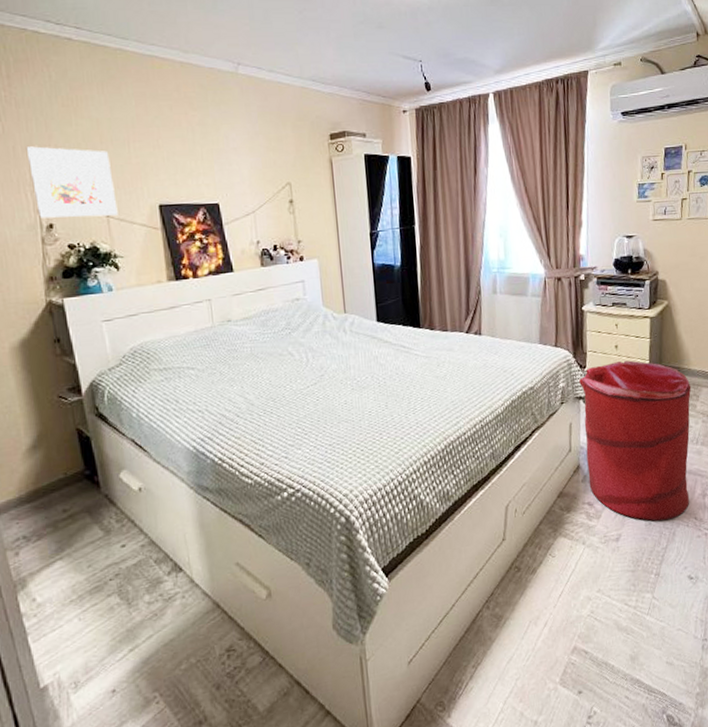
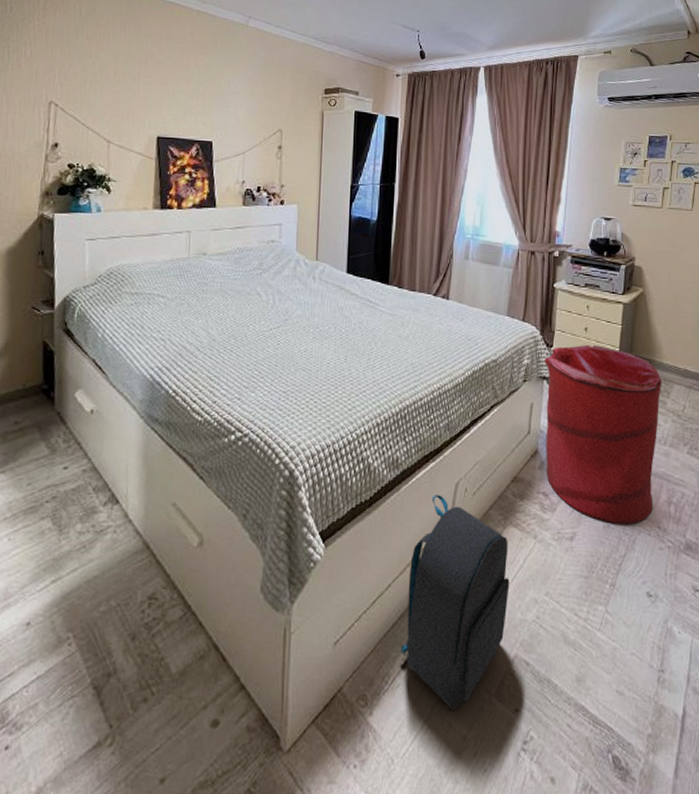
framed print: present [26,146,118,219] -> none [47,71,120,142]
backpack: none [470,518,564,702] -> present [401,495,510,711]

